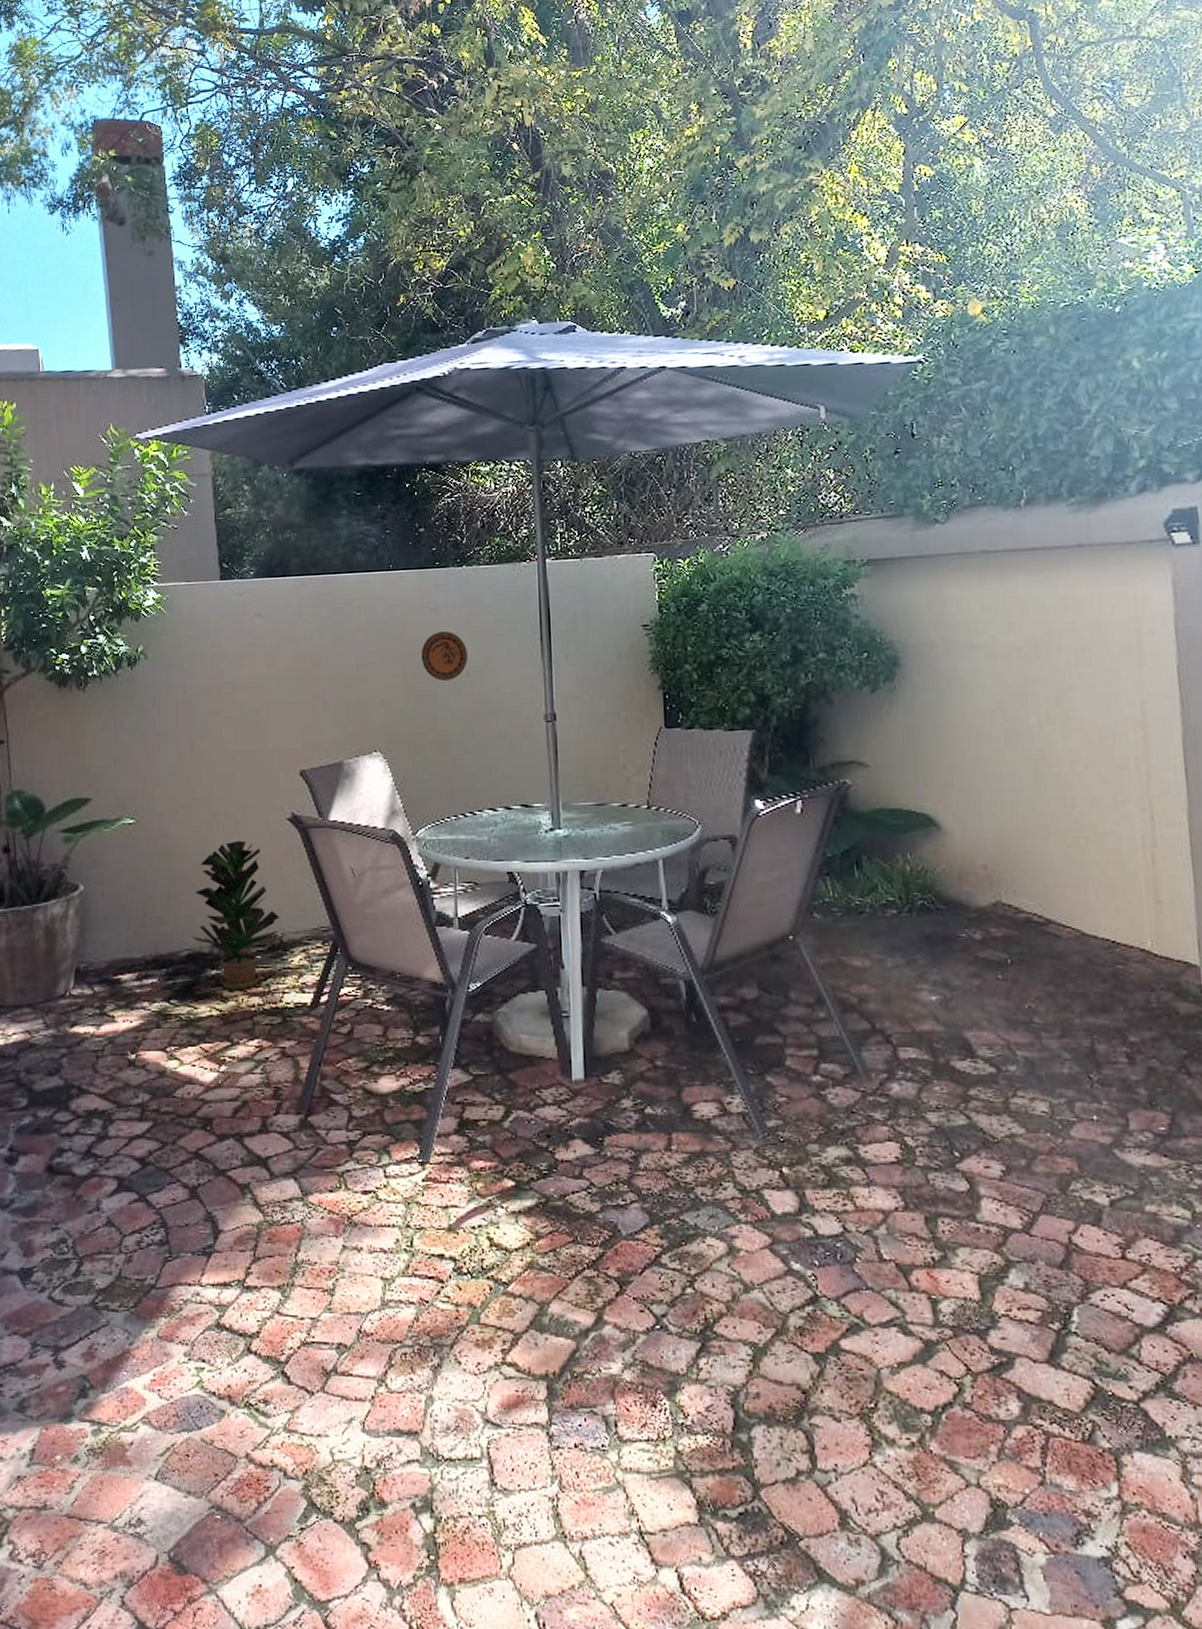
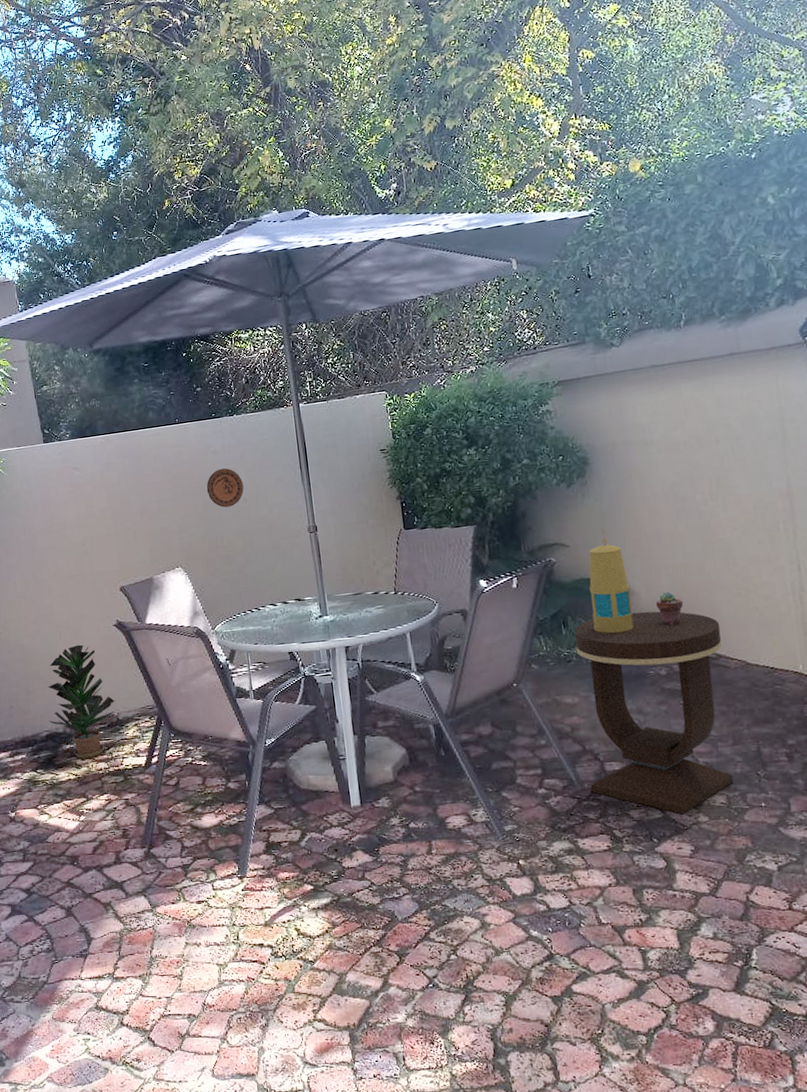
side table: none [868,857,1060,1123] -> present [573,611,734,815]
lantern: none [891,746,944,882] -> present [589,527,634,634]
potted succulent: none [972,834,1007,877] -> present [655,592,683,625]

